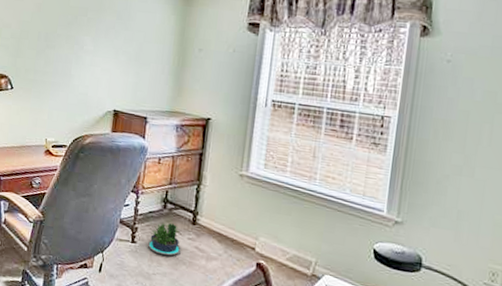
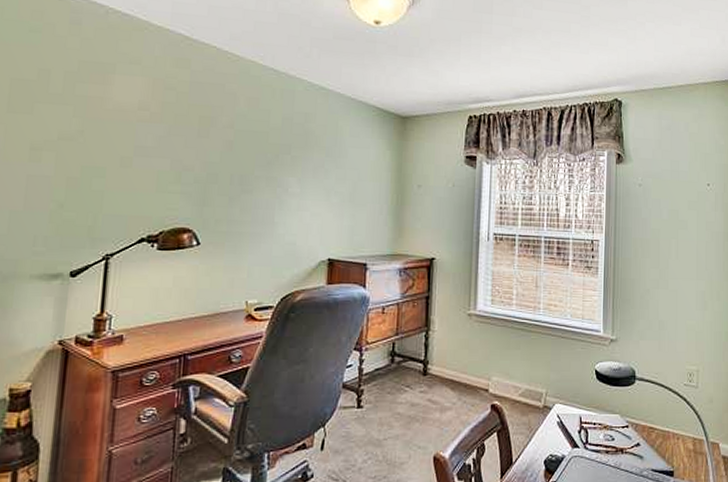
potted plant: present [147,222,181,256] -> none [375,377,413,416]

